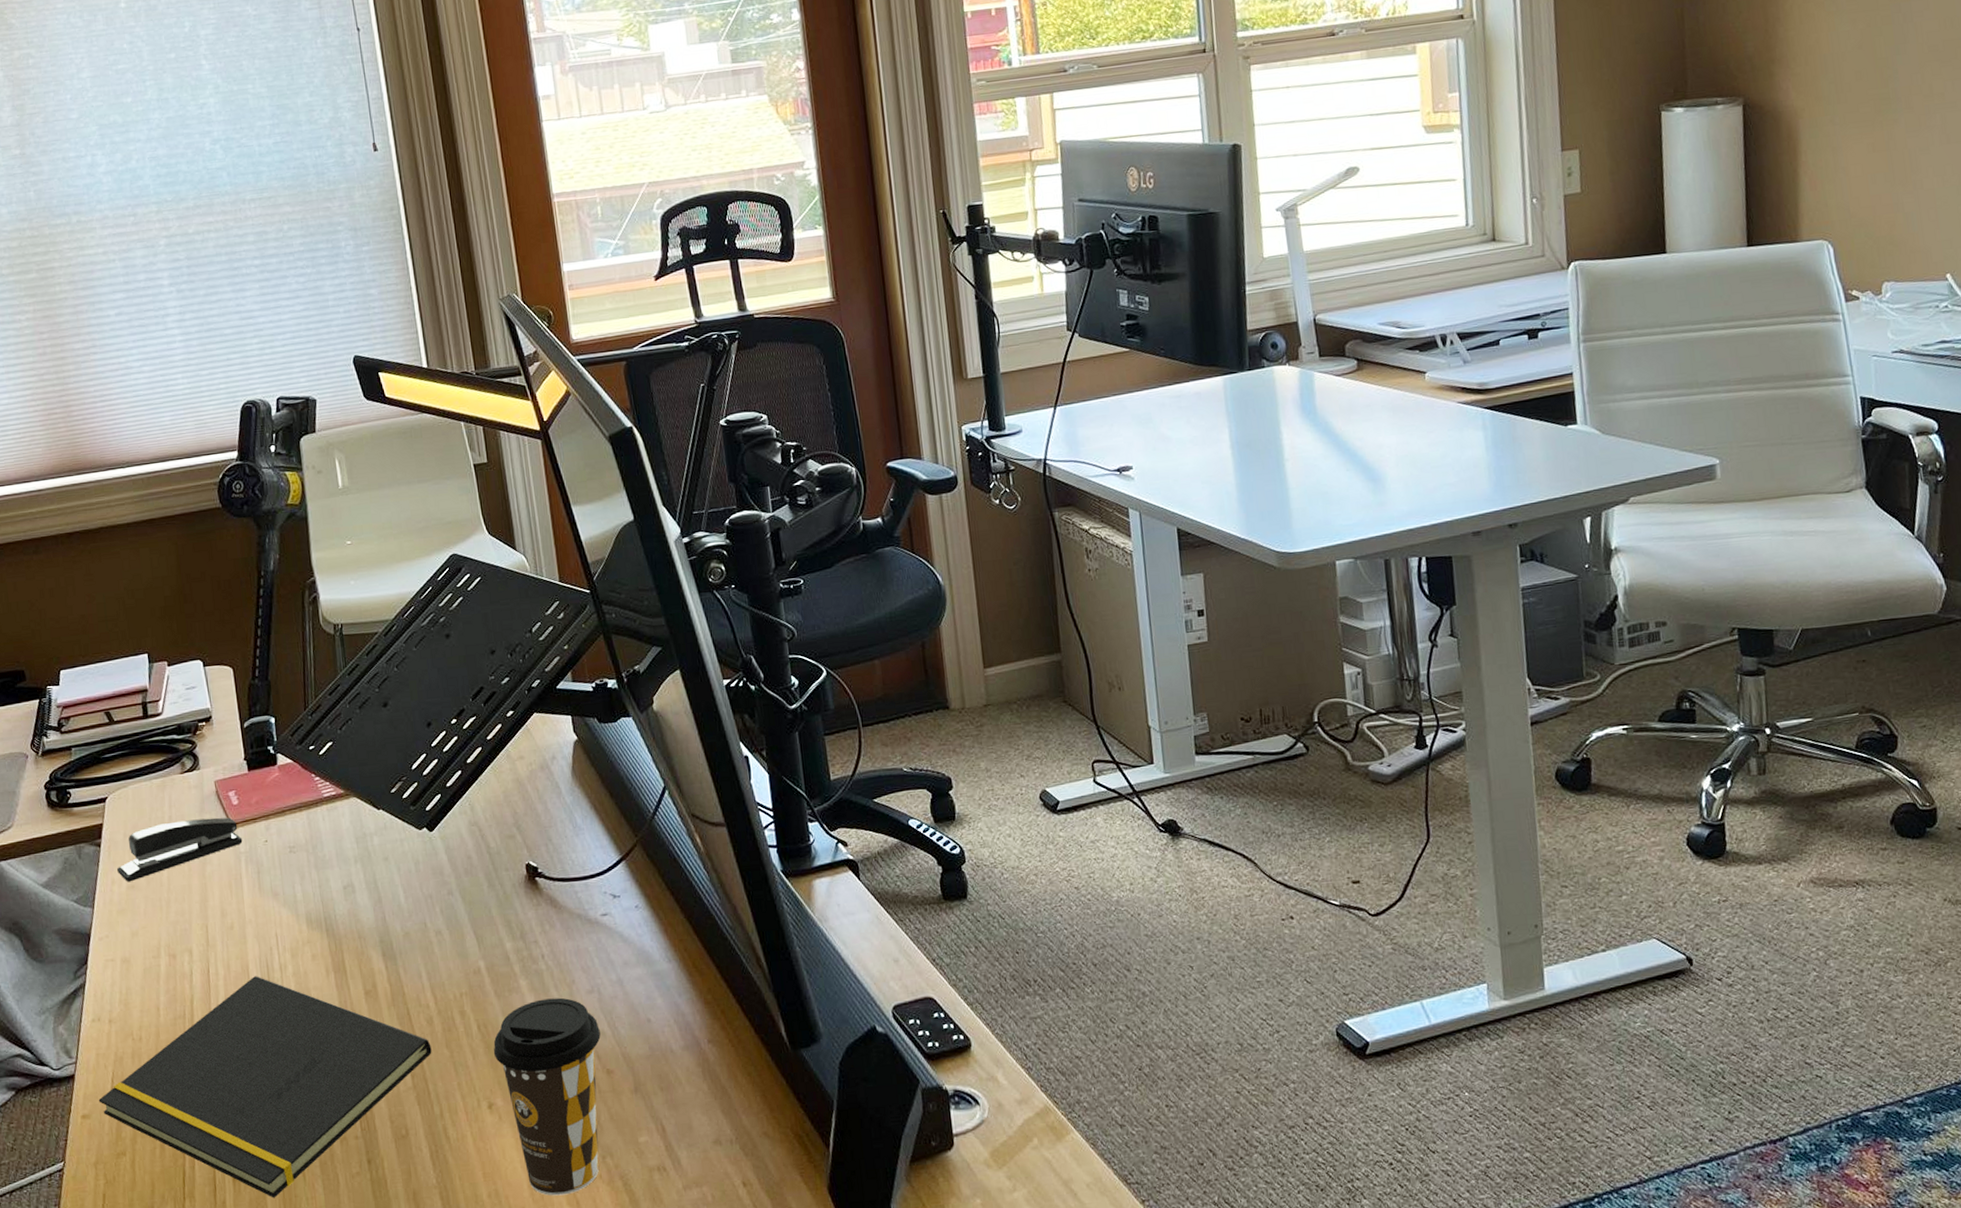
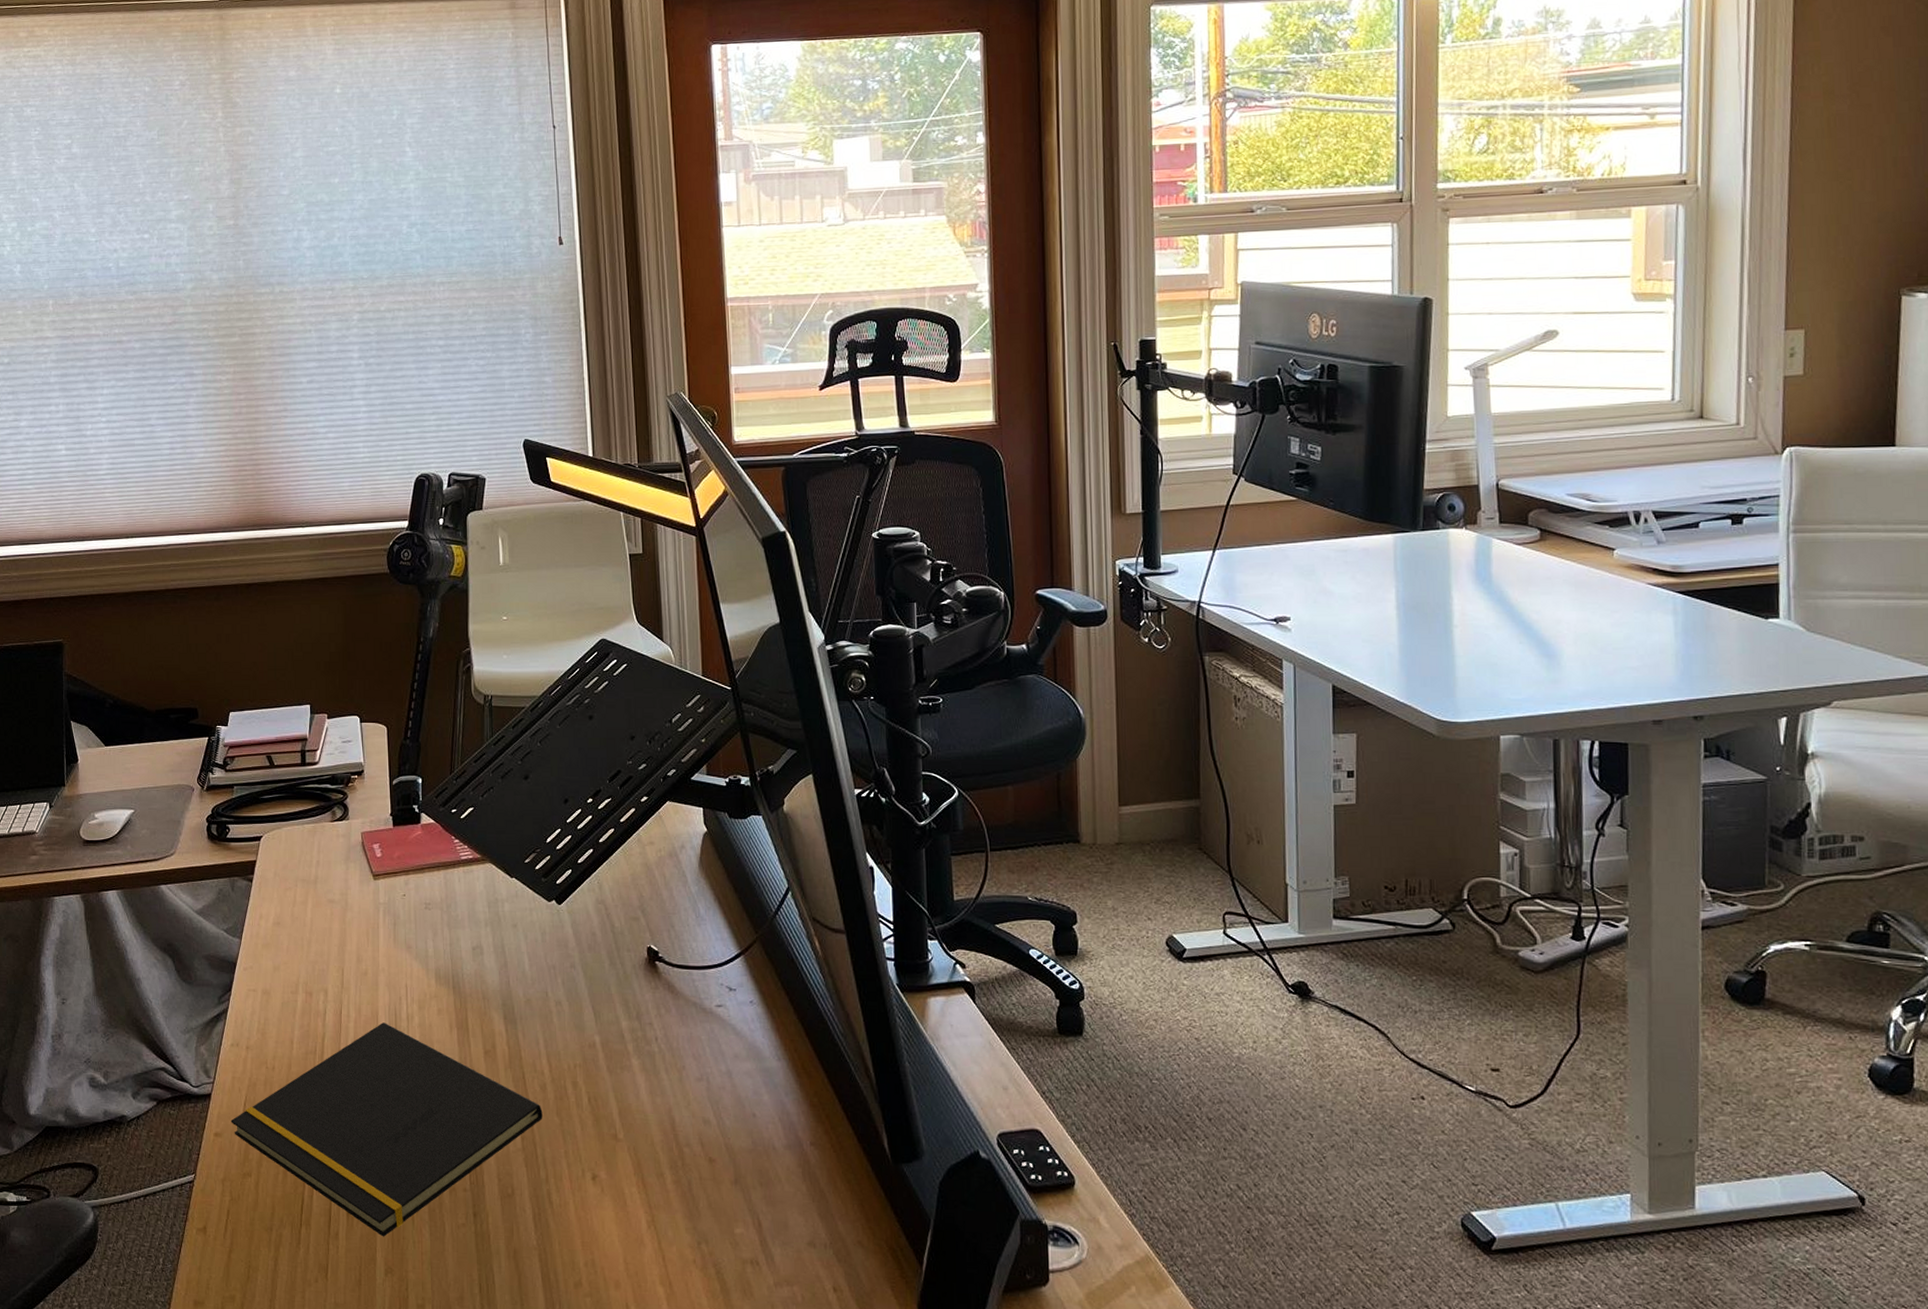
stapler: present [117,817,243,883] -> none [266,866,383,919]
coffee cup: present [493,997,601,1196] -> none [601,1080,706,1275]

